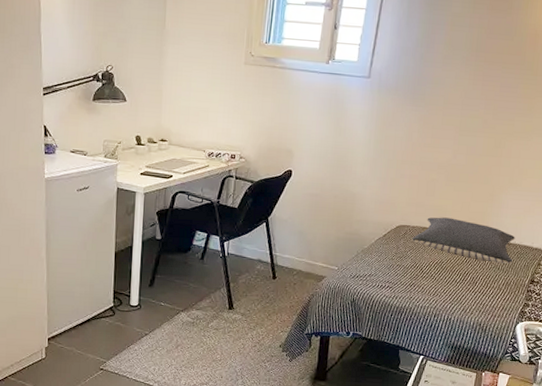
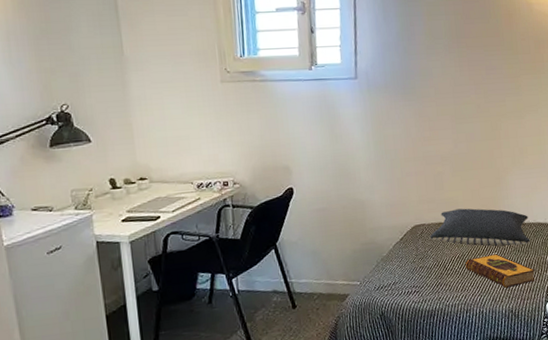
hardback book: none [442,266,512,302] -> present [465,254,536,288]

